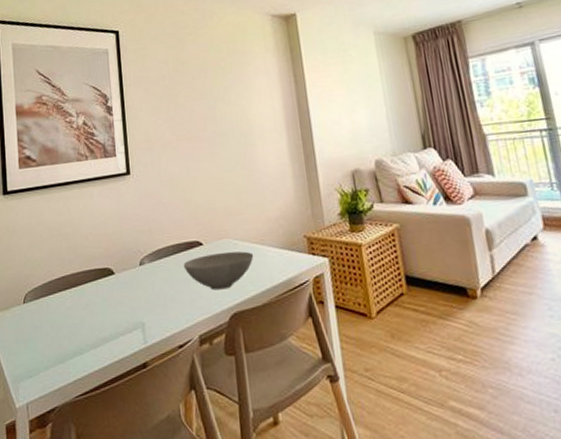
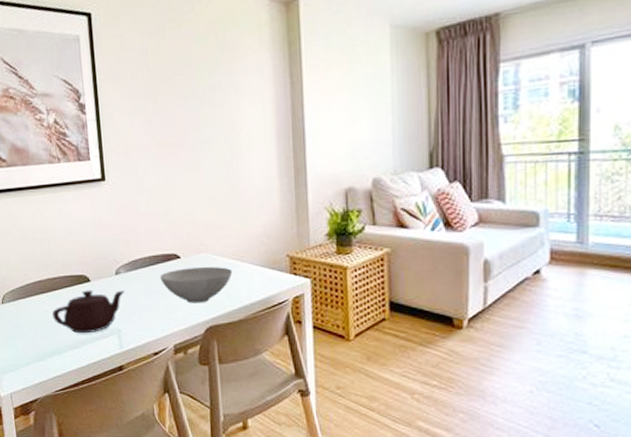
teapot: none [75,281,149,331] -> present [52,290,125,334]

